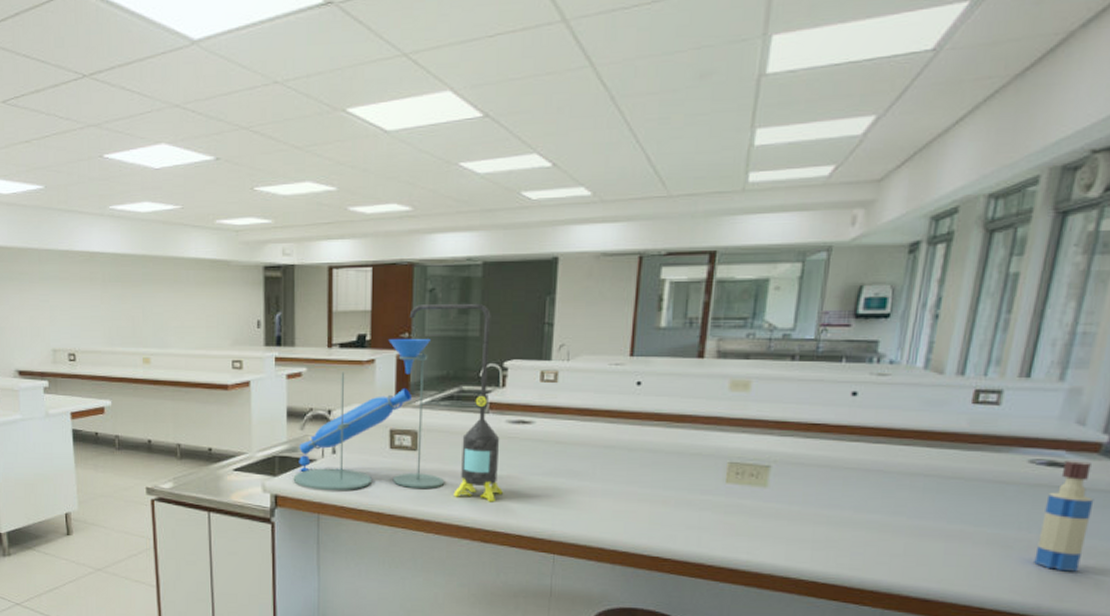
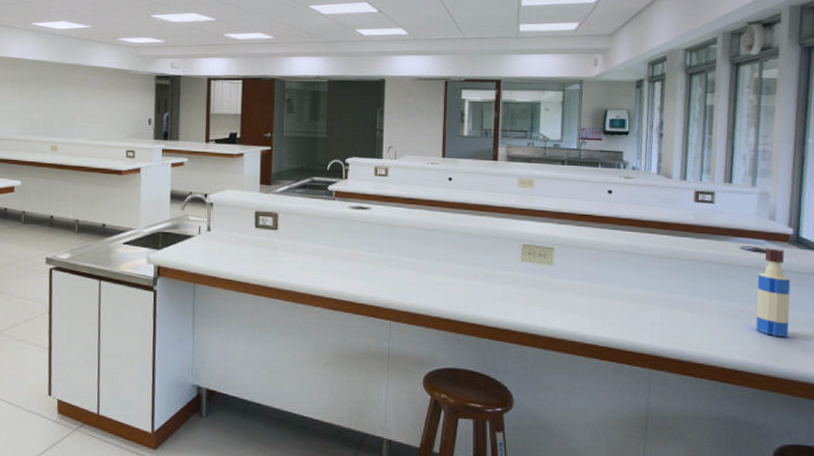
laboratory equipment: present [293,303,503,502] -> none [174,111,347,275]

